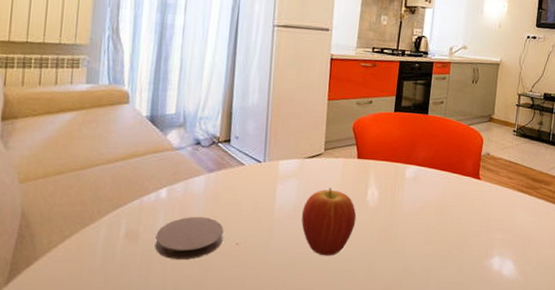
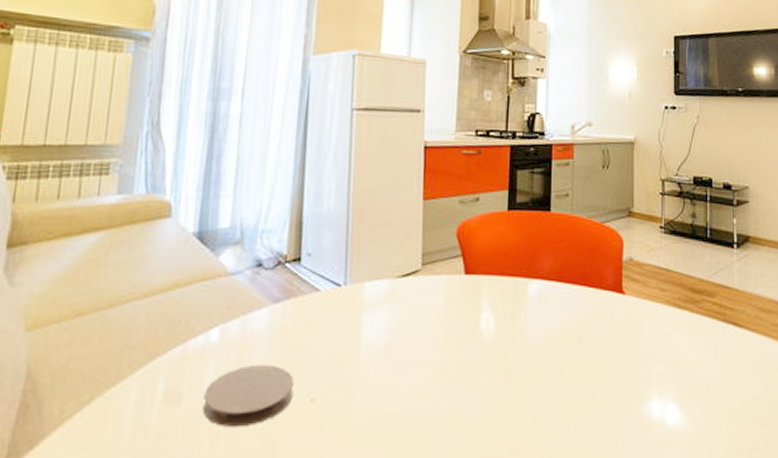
fruit: present [301,188,357,256] -> none [395,315,468,411]

